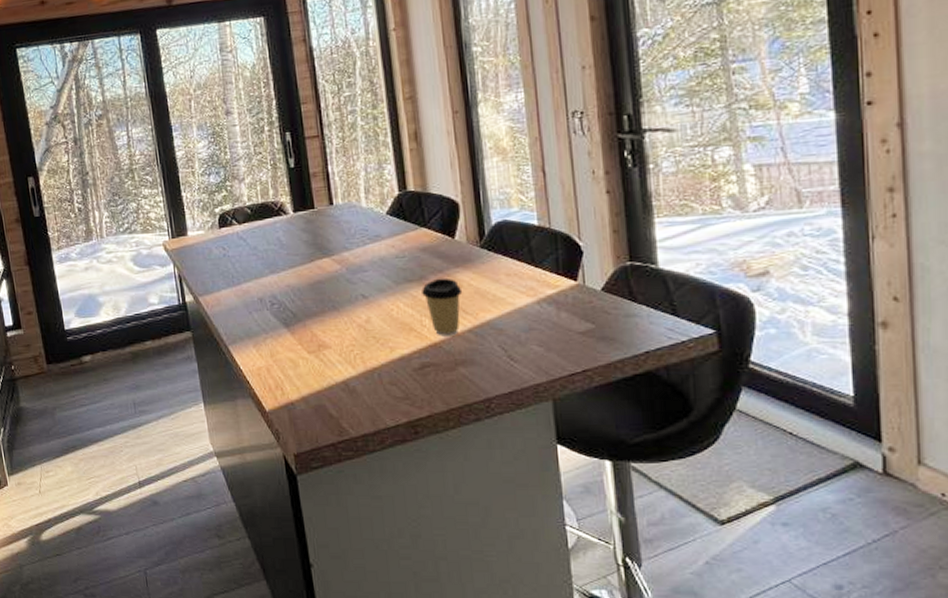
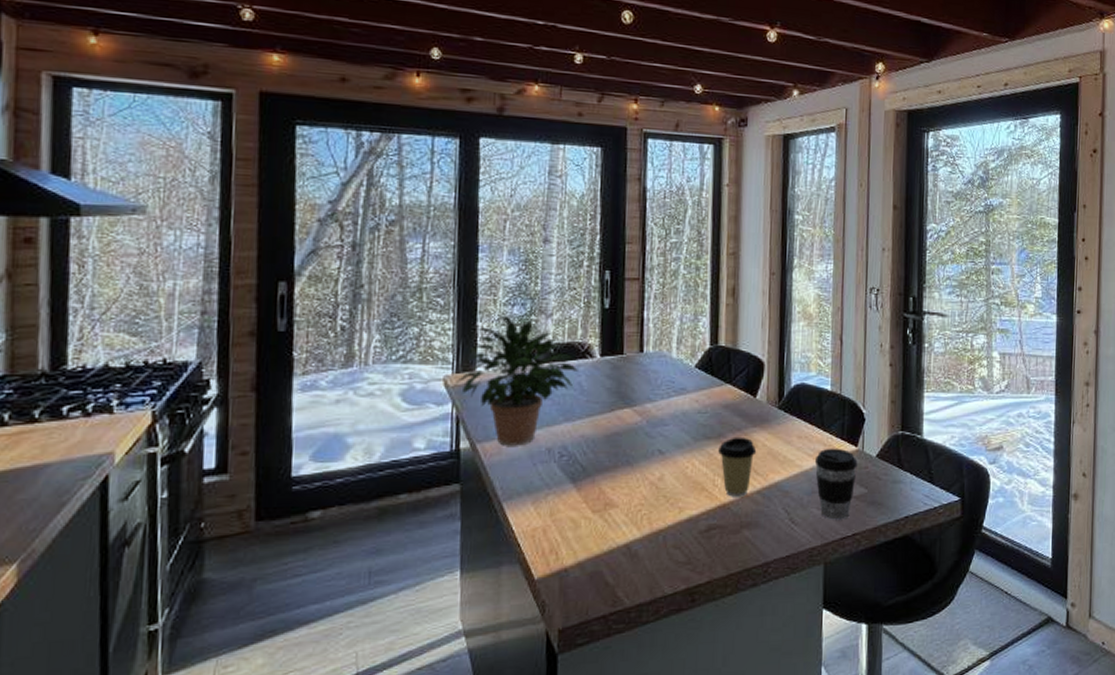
potted plant: none [172,184,275,298] -> present [455,315,578,446]
coffee cup: none [528,283,580,356] -> present [814,448,858,520]

